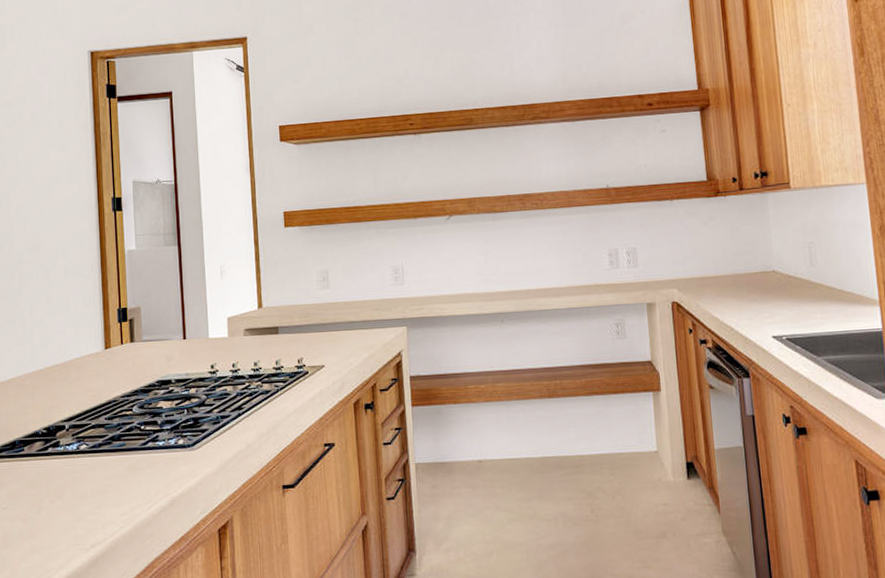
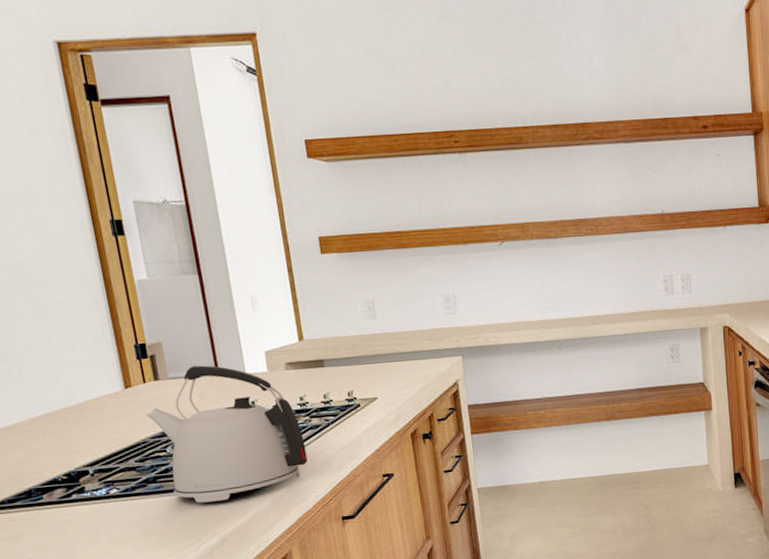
kettle: none [119,329,256,463] -> present [146,365,308,503]

